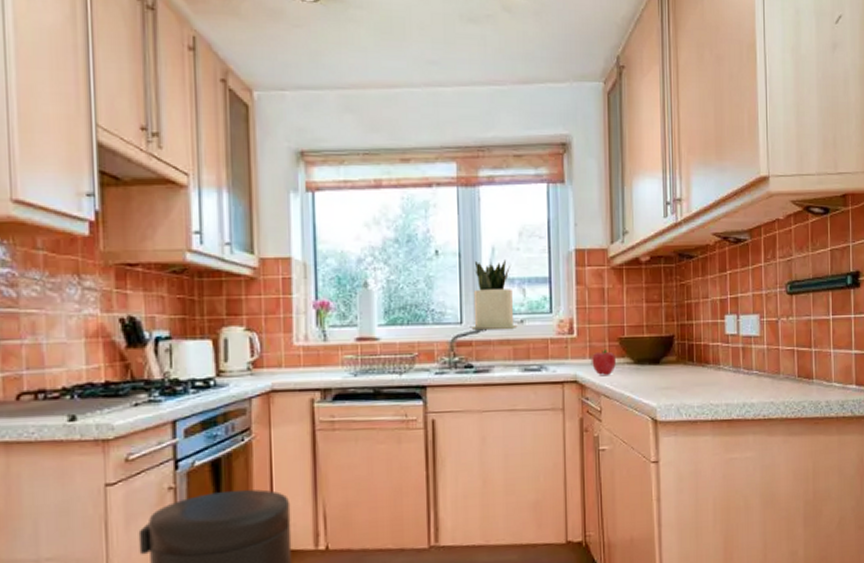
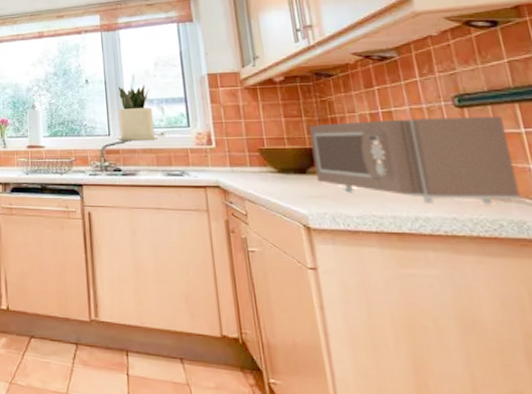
fruit: present [592,348,616,376] -> none [232,158,258,183]
microwave: none [667,304,821,390] -> present [308,116,522,204]

